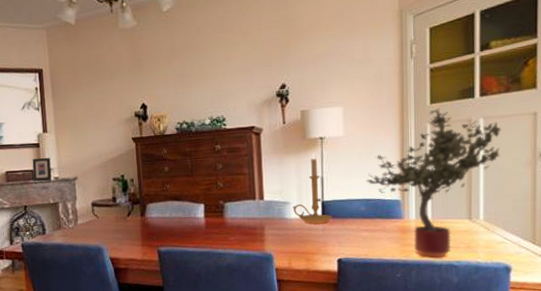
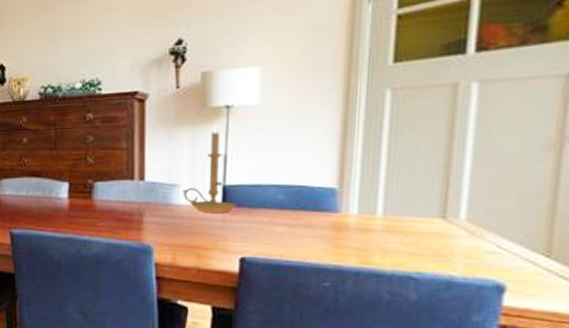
potted tree: present [366,108,501,259] -> none [287,68,507,267]

